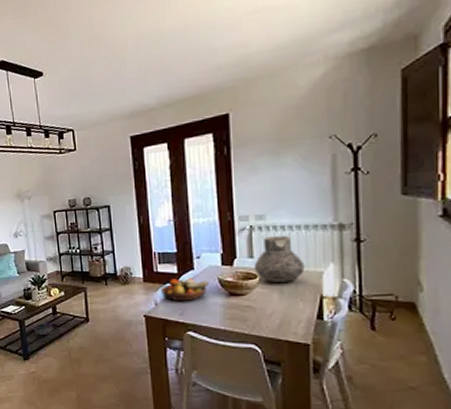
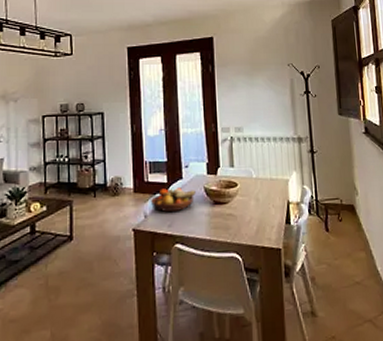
vase: present [255,236,305,282] -> none [235,147,275,190]

